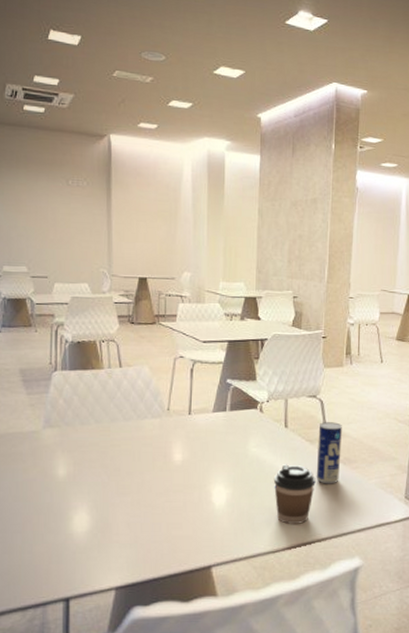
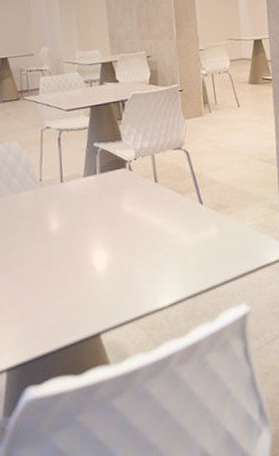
coffee cup: present [273,464,316,524] -> none [150,218,192,279]
beverage can: present [316,422,342,484] -> none [187,170,215,234]

